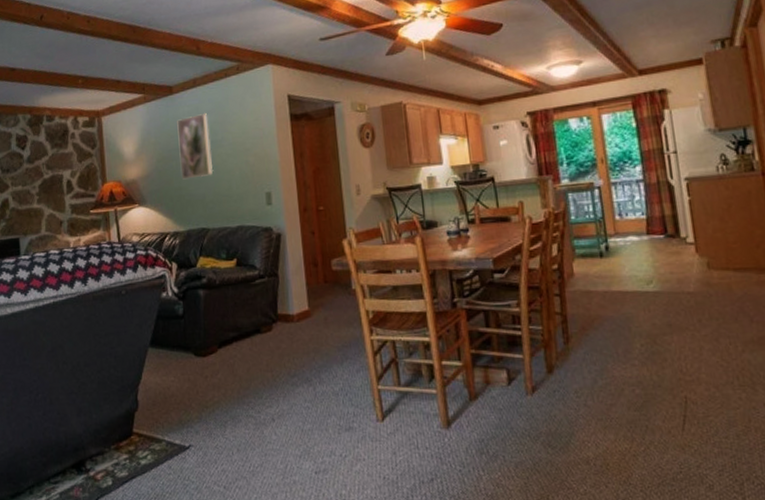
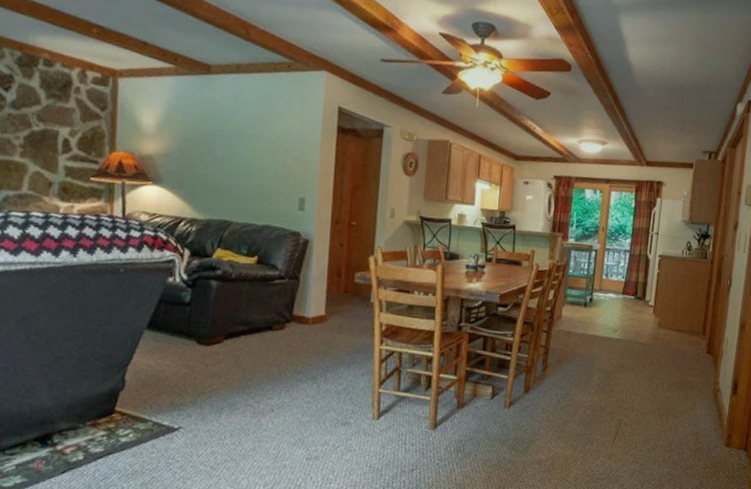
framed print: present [177,112,214,180] -> none [208,102,248,169]

